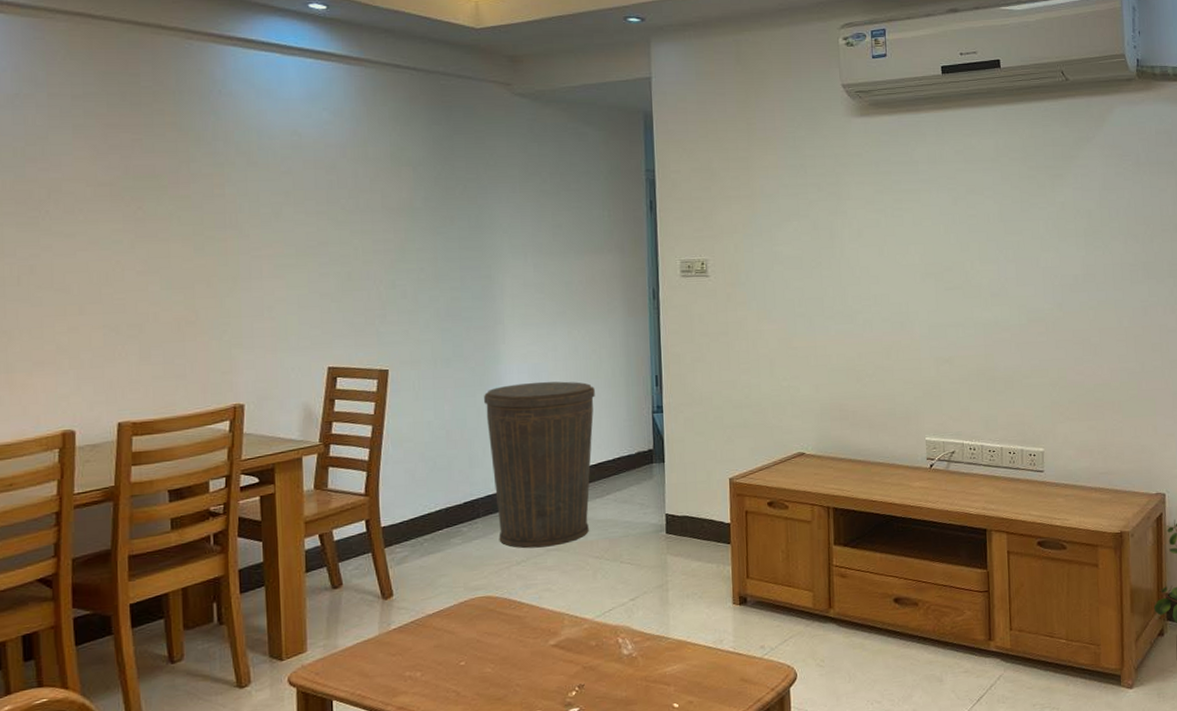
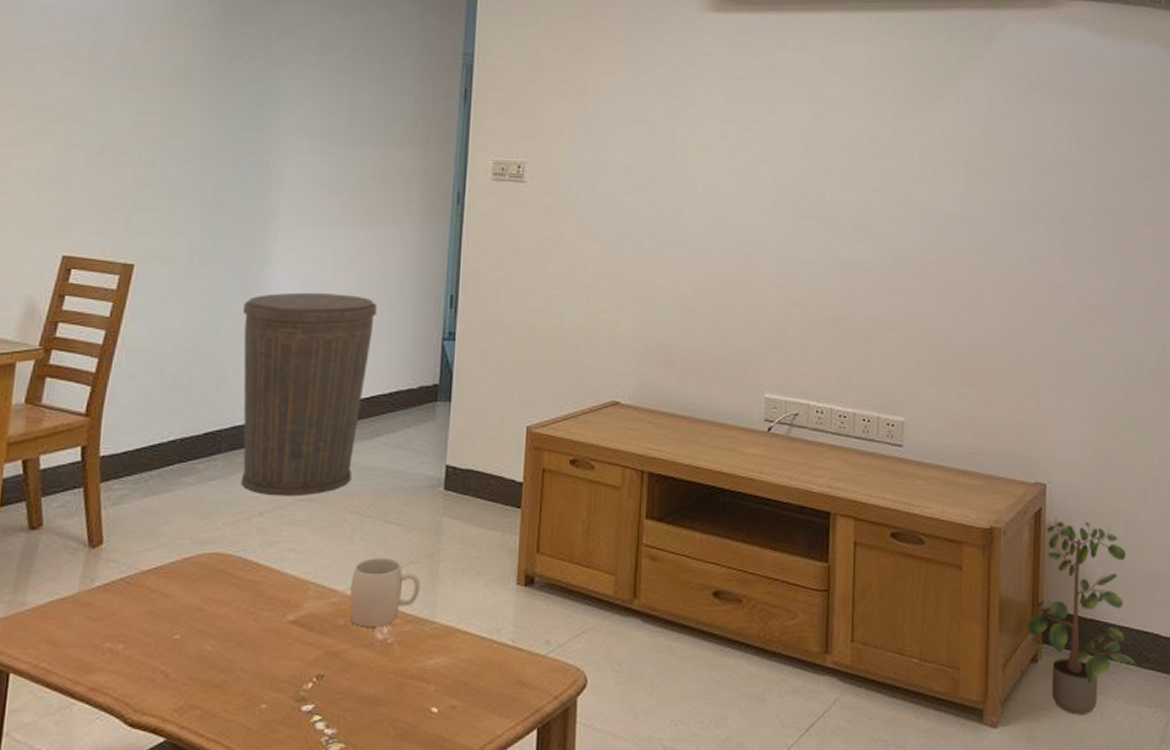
mug: none [598,590,655,646] -> present [349,557,420,627]

